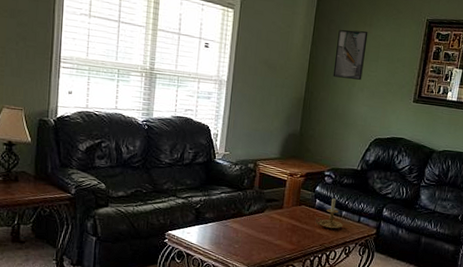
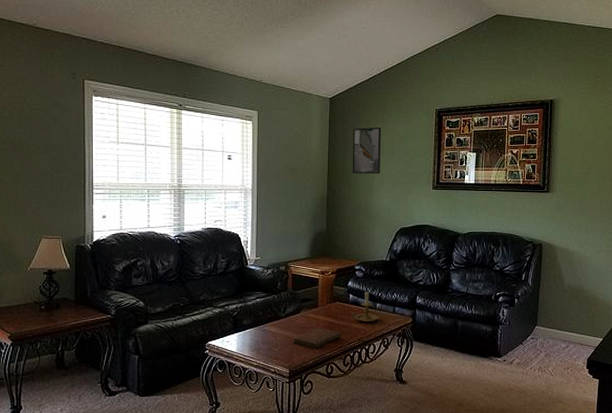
notebook: none [254,228,303,249] -> present [292,327,341,348]

